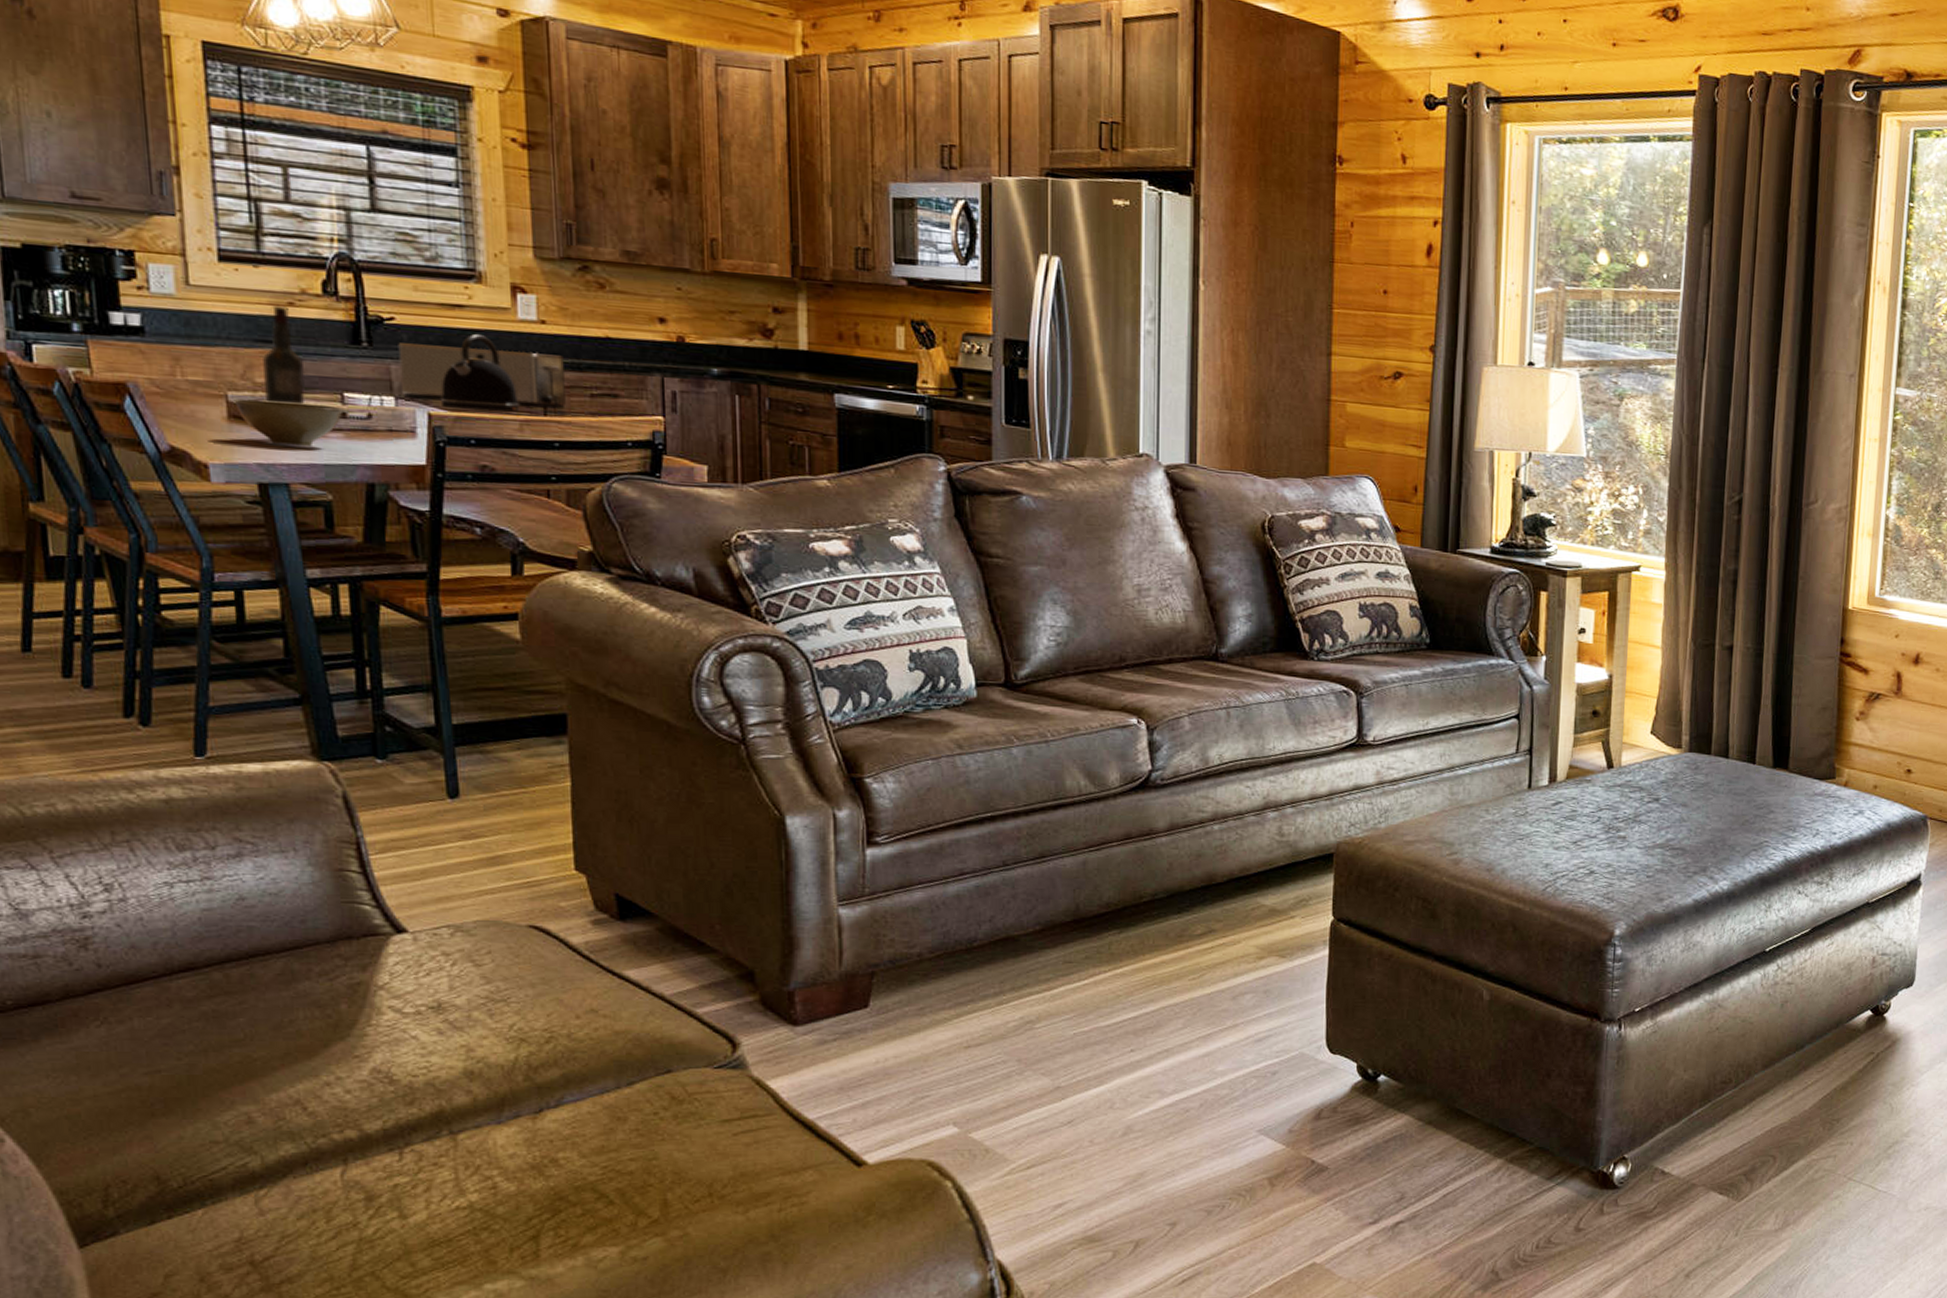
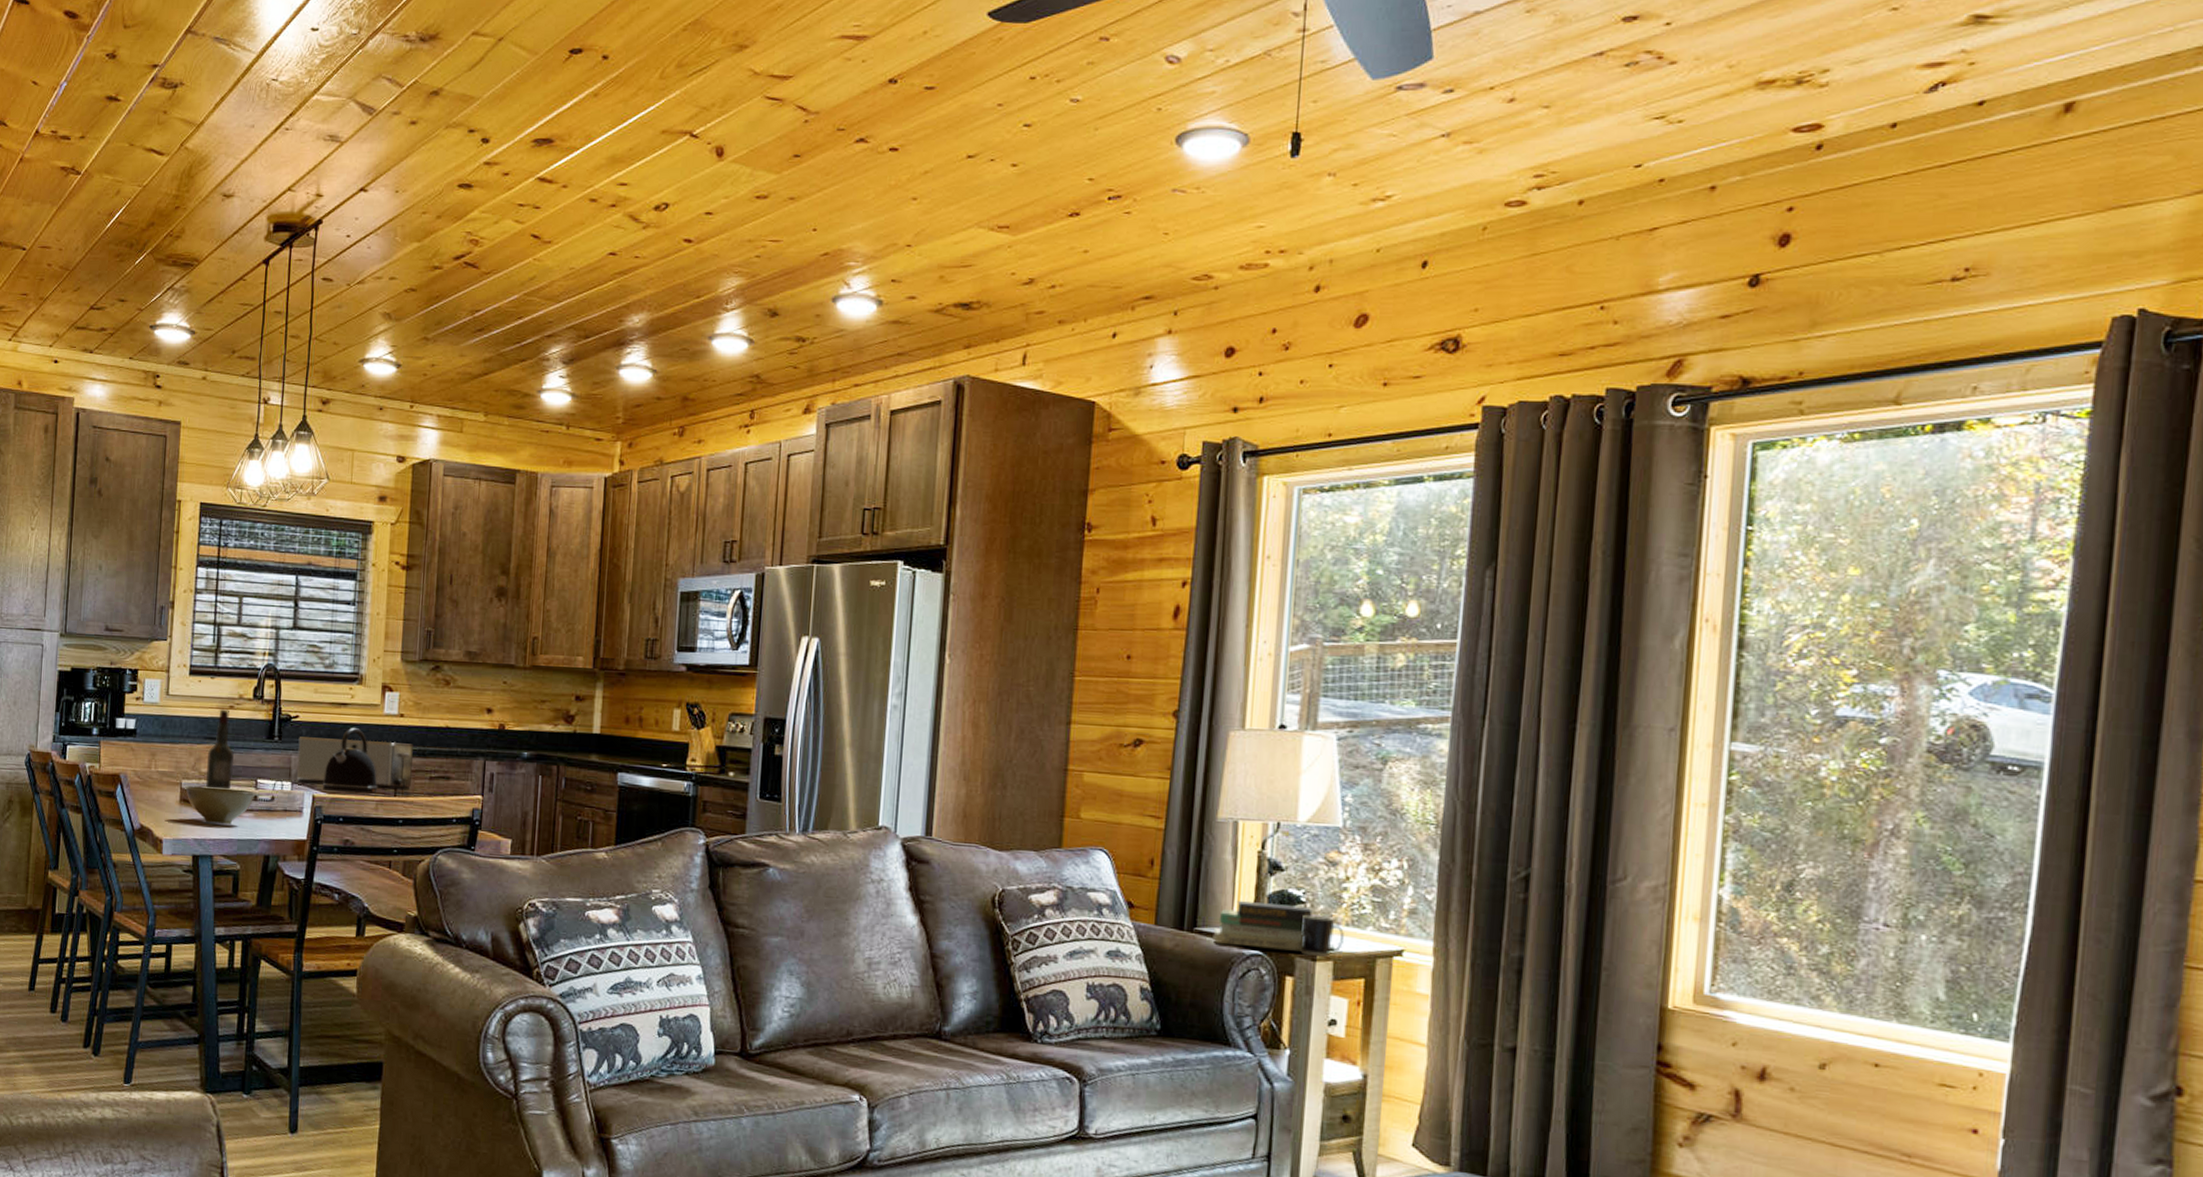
books: none [1474,524,1562,569] -> present [1213,901,1313,952]
mug: none [1552,536,1590,573] -> present [1300,915,1344,957]

